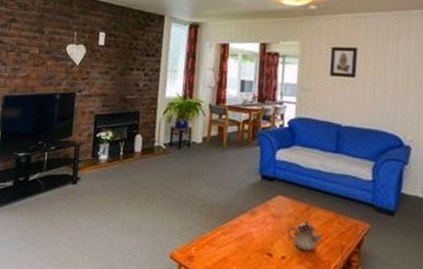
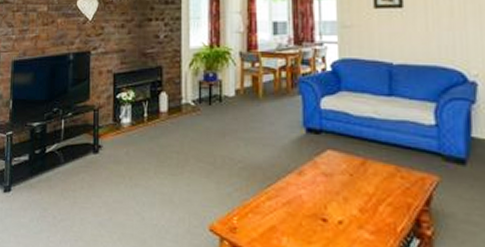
teapot: present [287,220,323,252] -> none [342,177,384,214]

